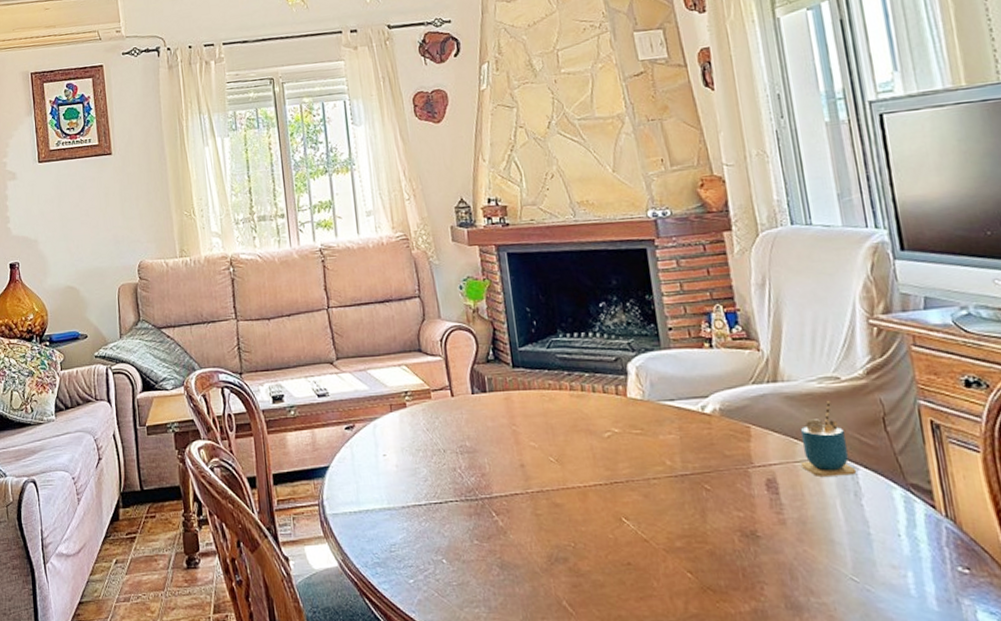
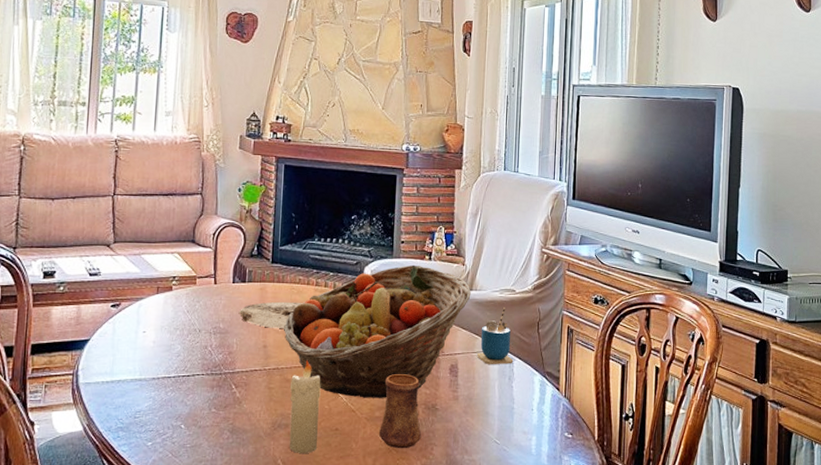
plate: none [484,411,558,444] -> present [238,301,302,328]
fruit basket: none [540,355,777,525] -> present [284,264,471,398]
candle: none [560,480,608,593] -> present [289,360,321,453]
cup: none [679,493,744,588] -> present [379,374,422,449]

